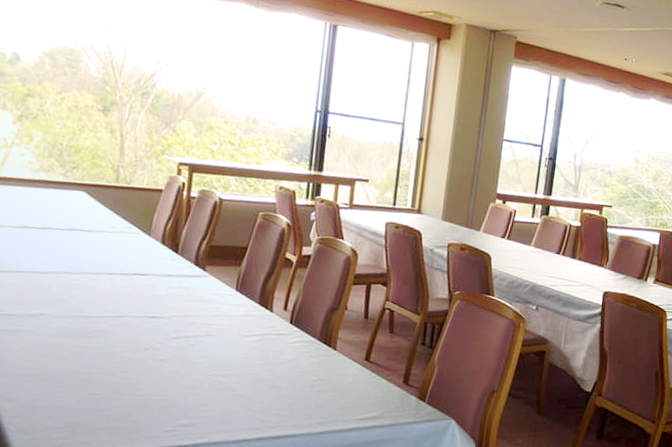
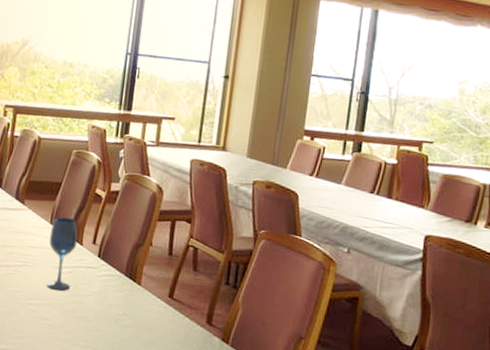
wineglass: none [234,283,268,360] -> present [47,216,78,291]

